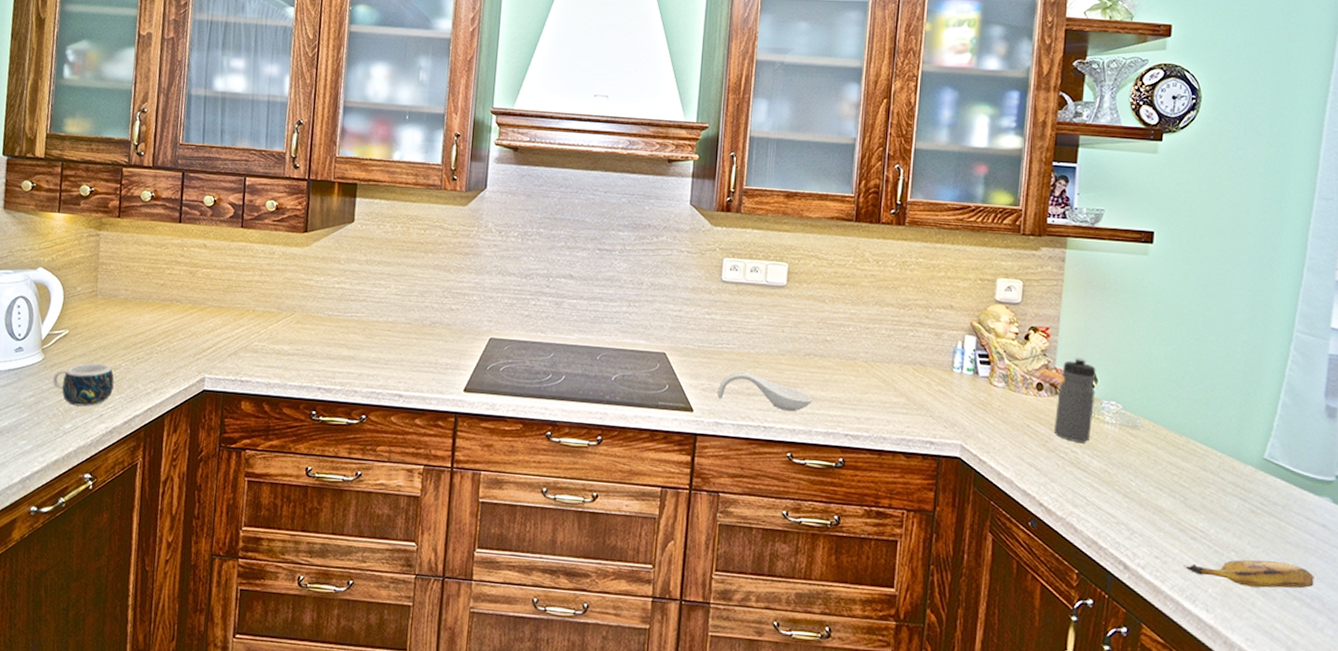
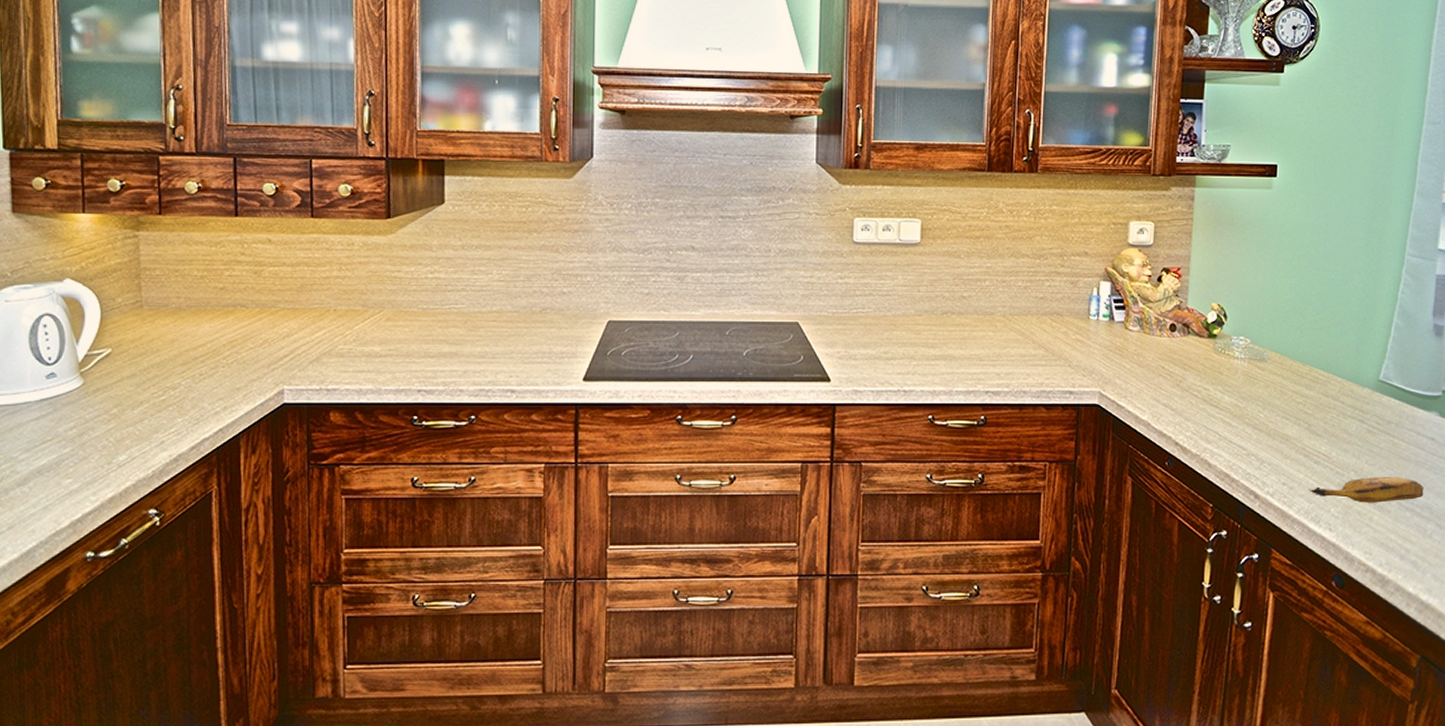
mug: present [52,362,114,407] -> none [98,384,174,434]
spoon rest: present [717,371,813,412] -> none [855,336,952,373]
water bottle: present [1053,357,1096,443] -> none [1187,295,1226,379]

